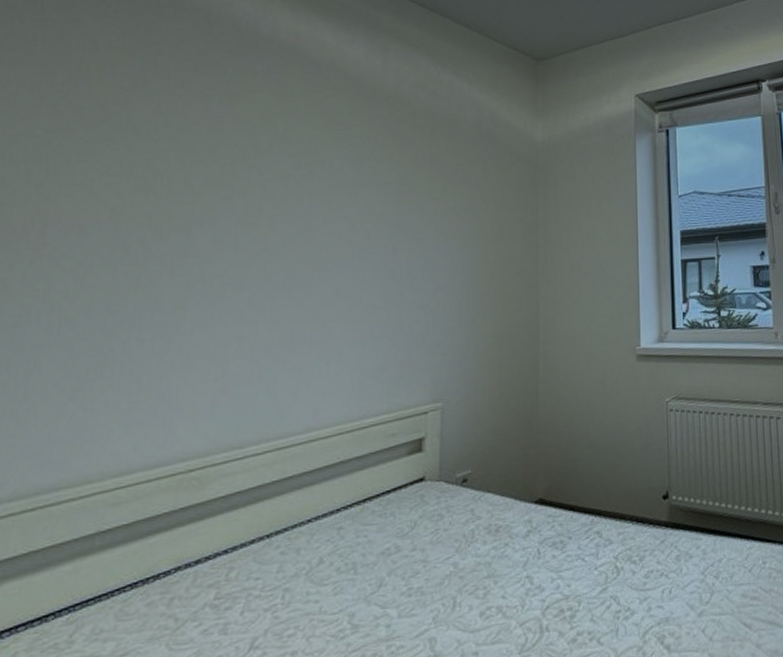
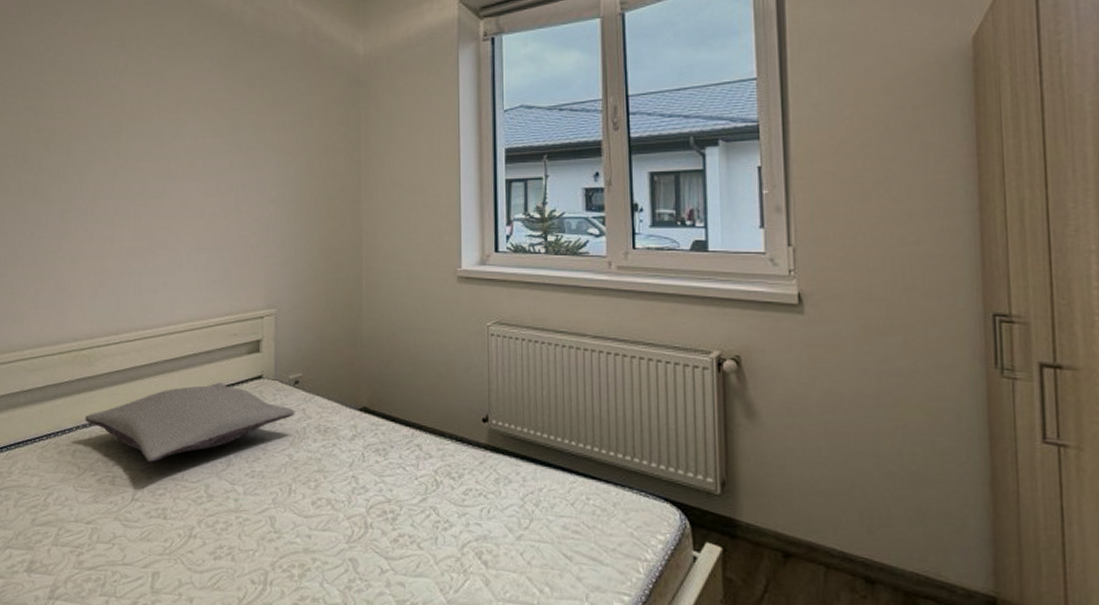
pillow: none [189,491,462,599] -> present [85,383,295,463]

